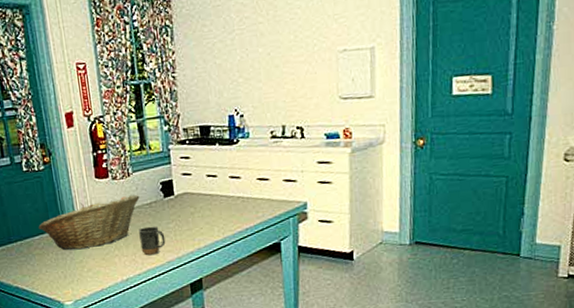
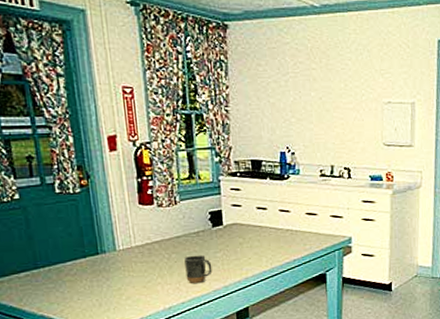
fruit basket: present [38,194,140,250] -> none [71,222,187,277]

